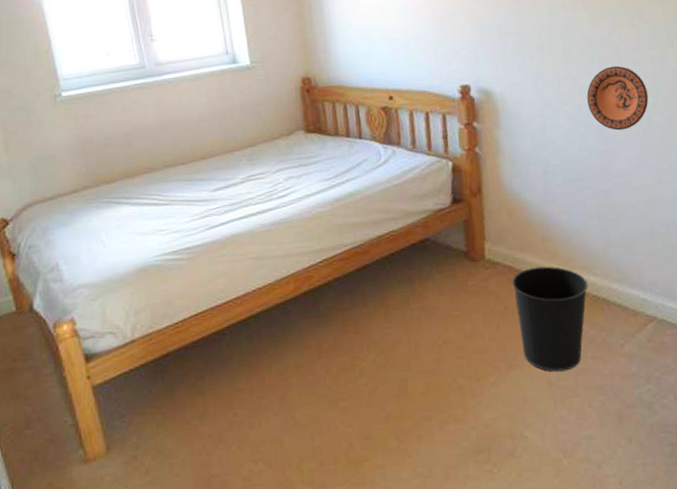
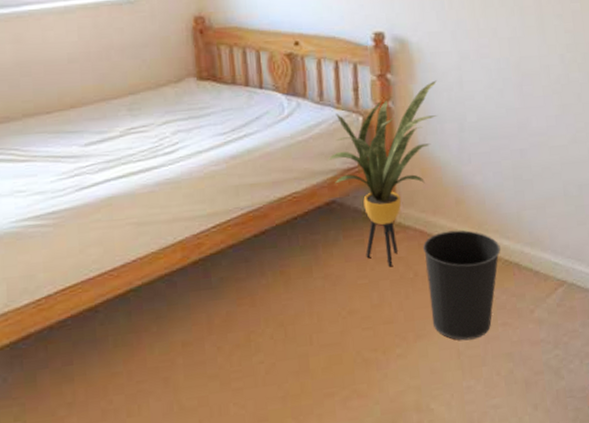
house plant: none [421,127,522,299] -> present [328,80,437,266]
decorative plate: present [586,65,649,131] -> none [506,18,568,87]

